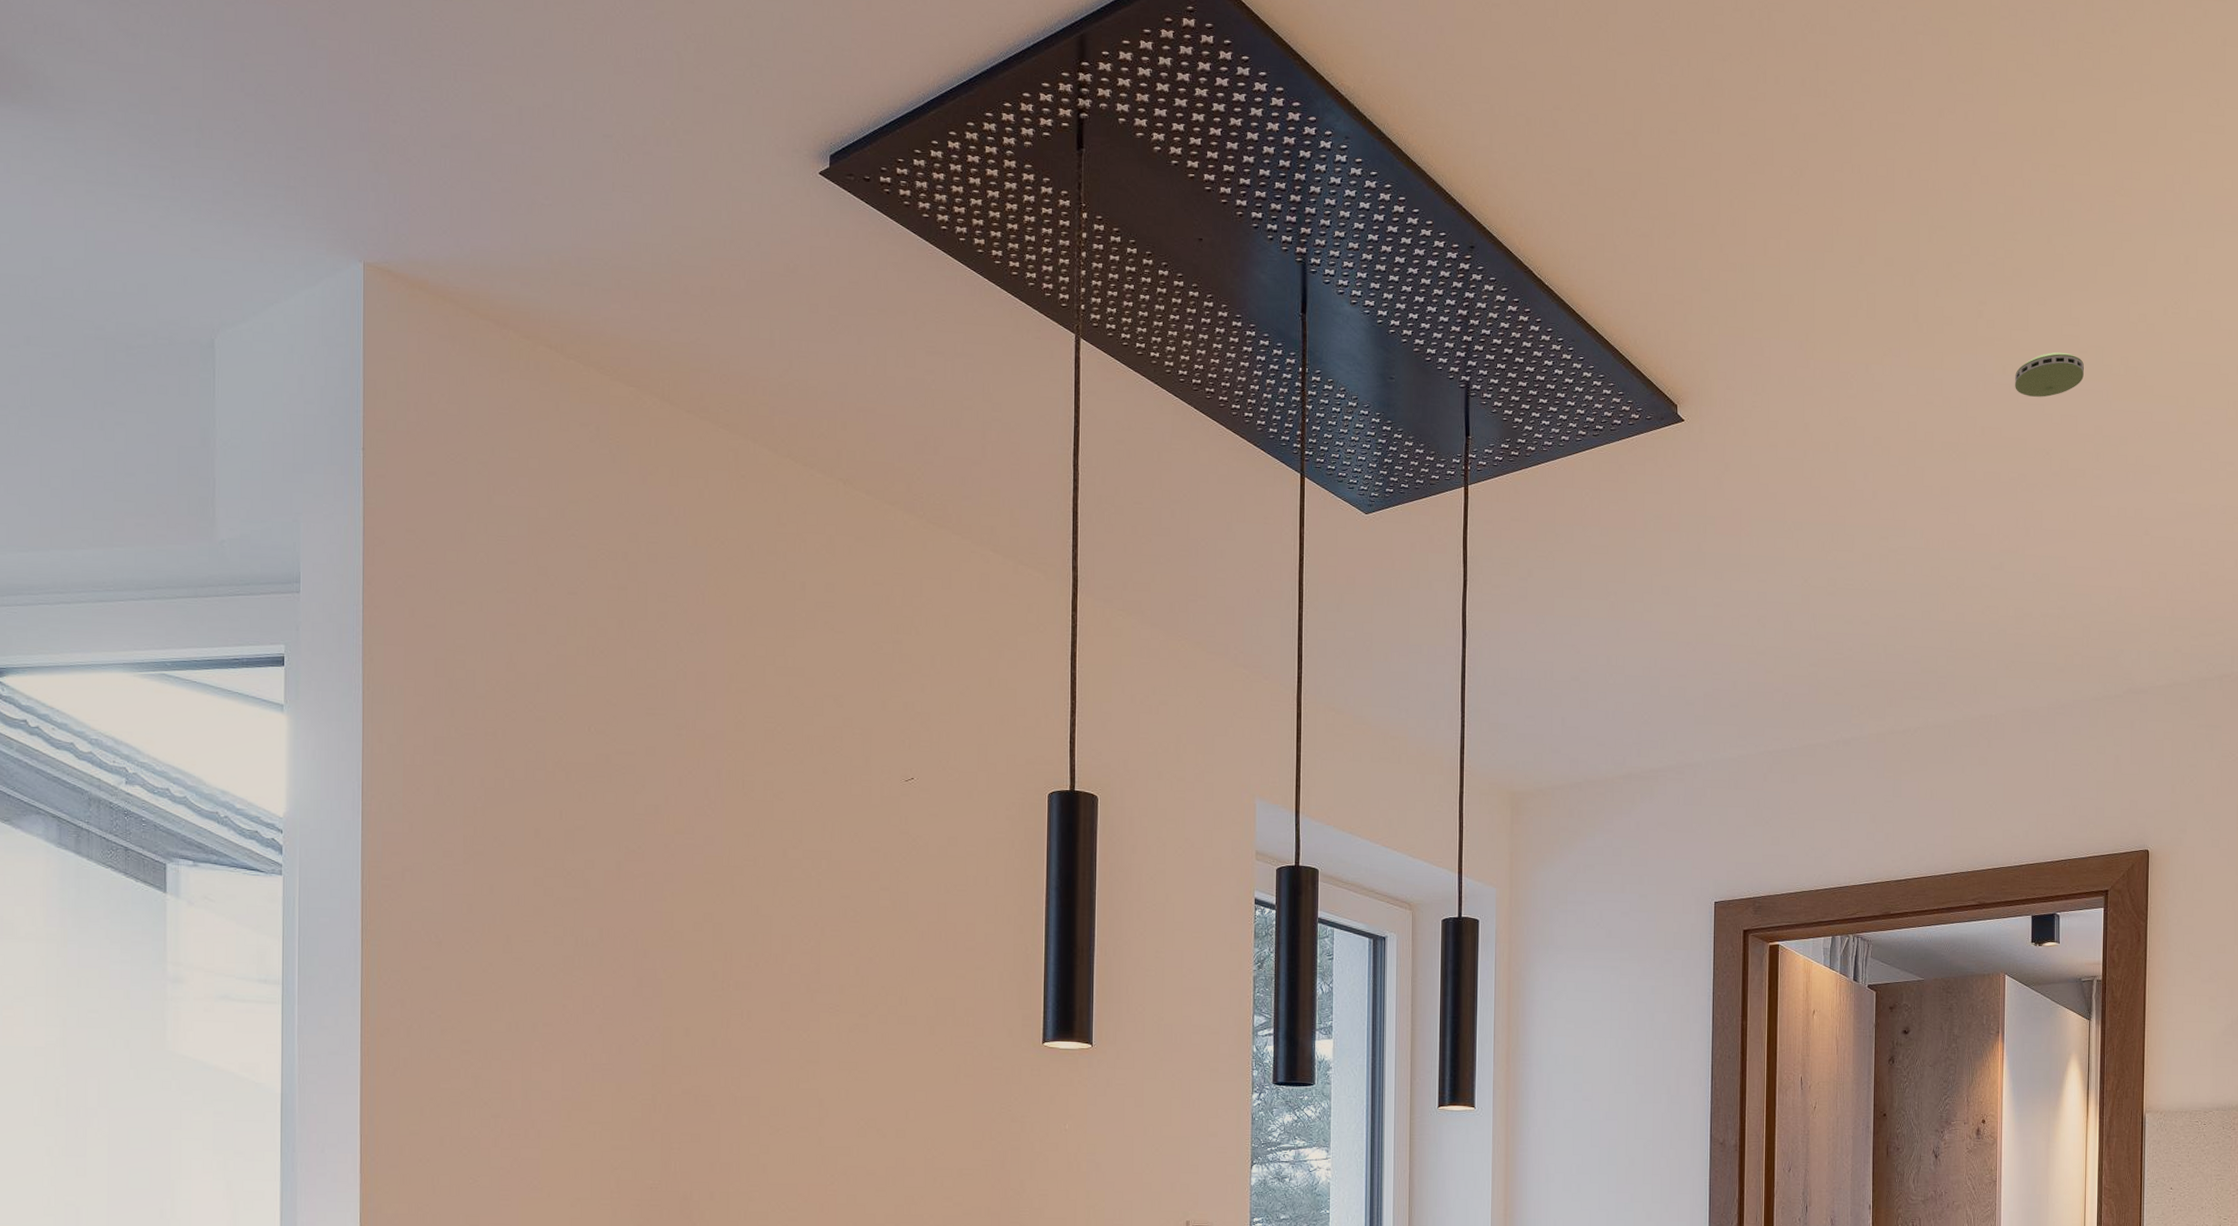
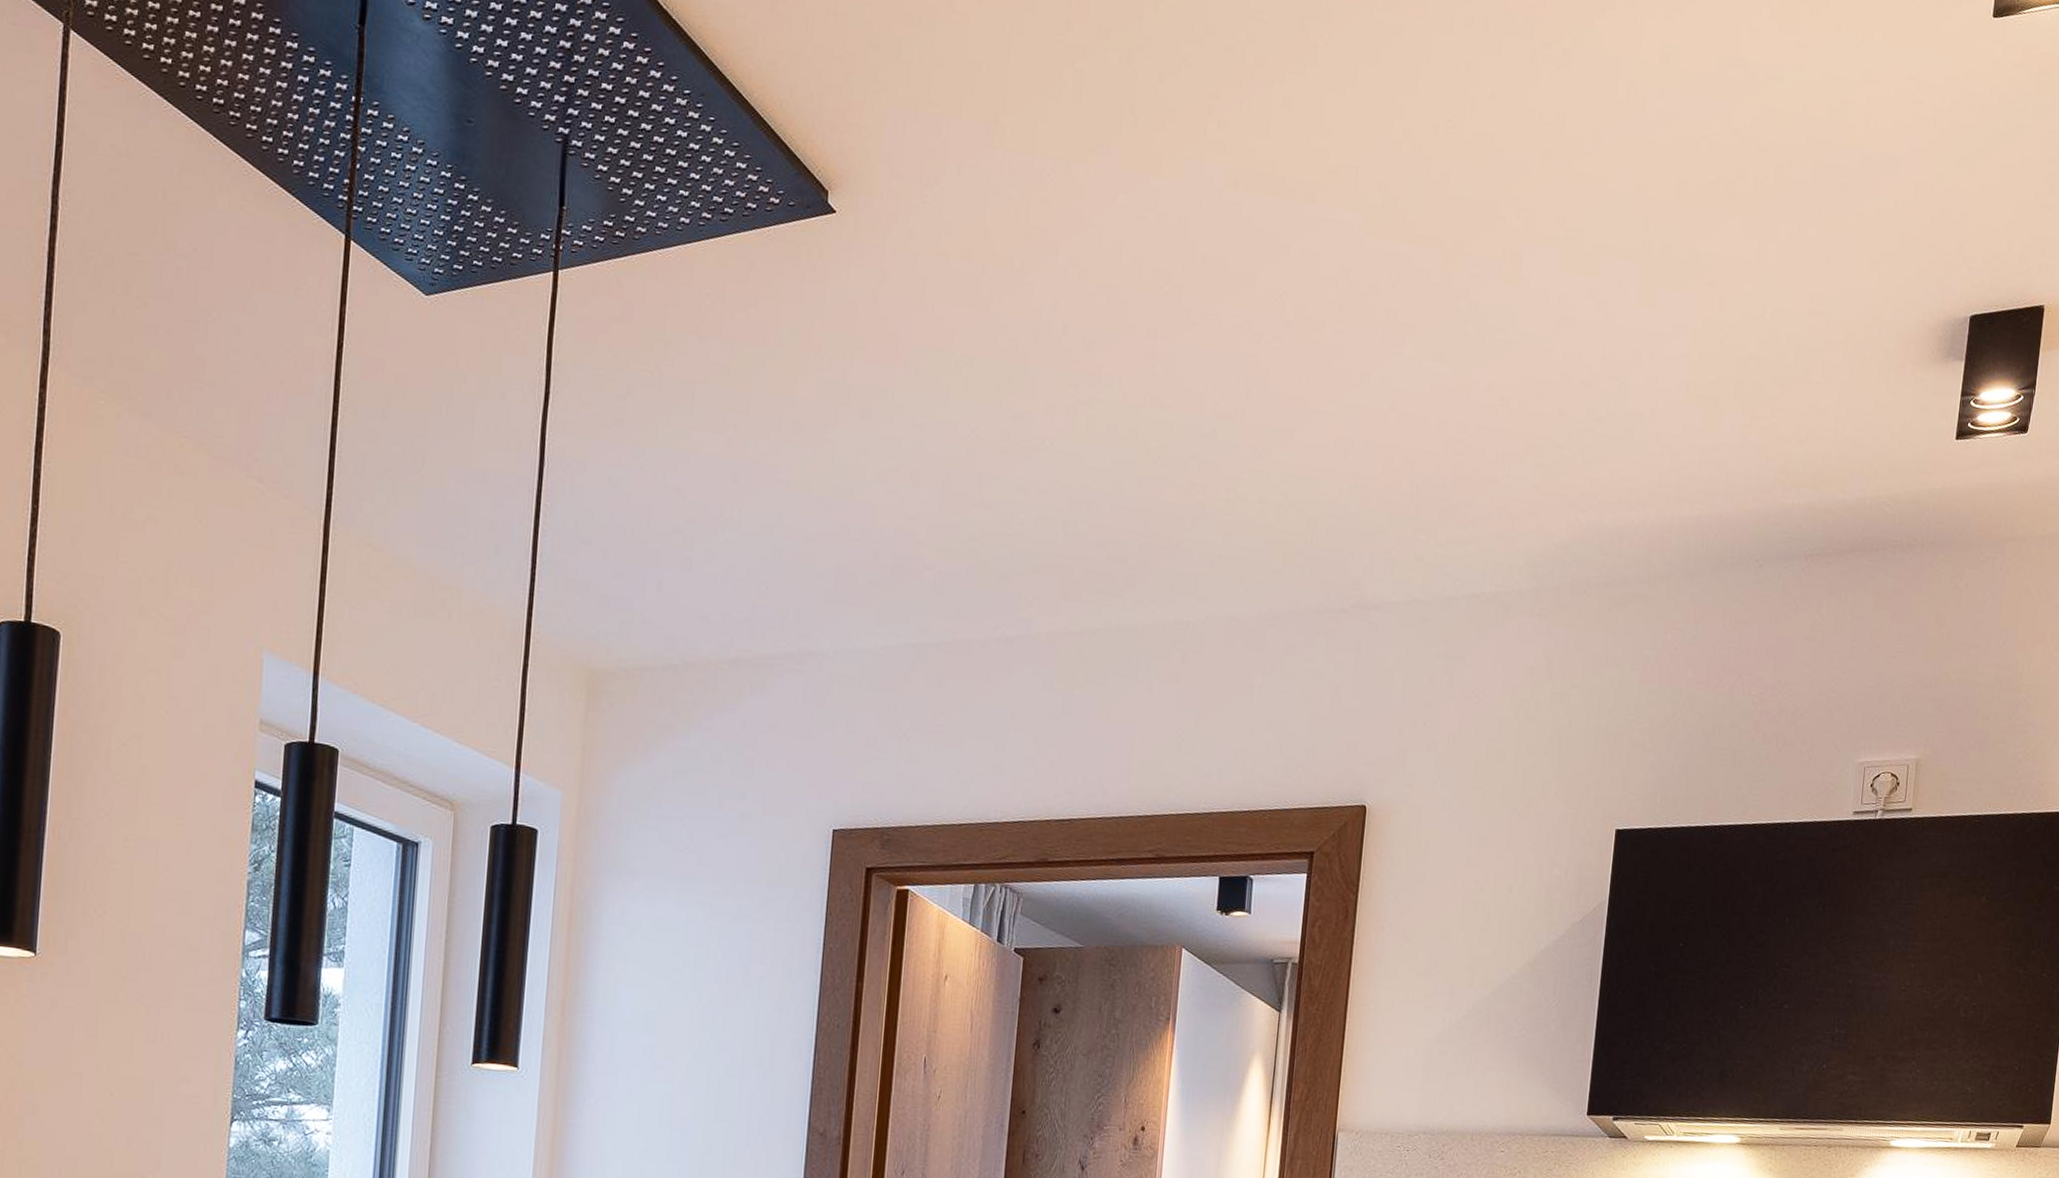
smoke detector: present [2015,352,2084,397] -> none [1247,168,1333,225]

